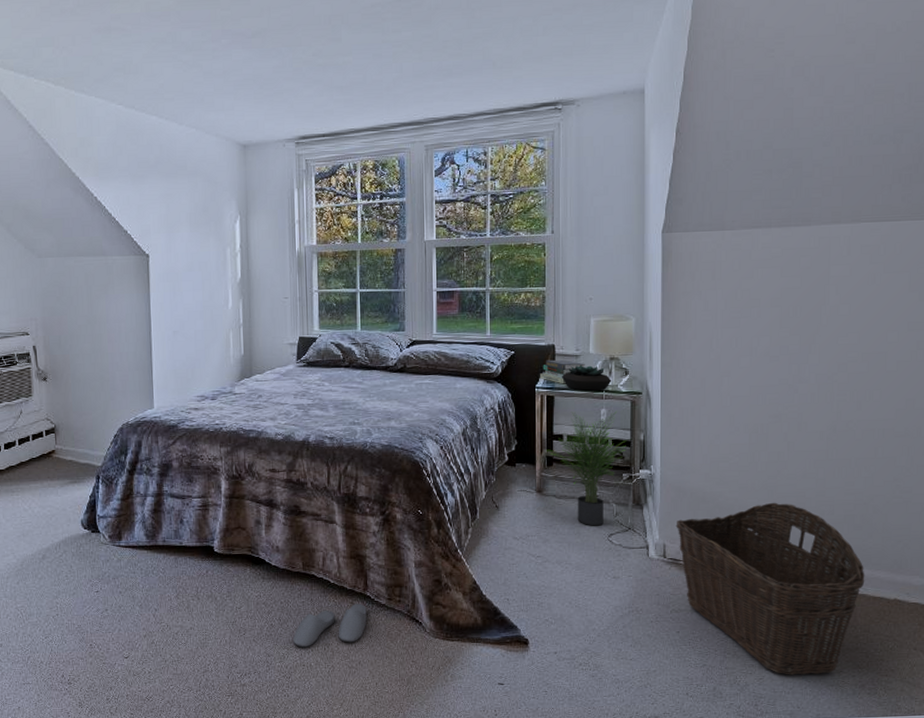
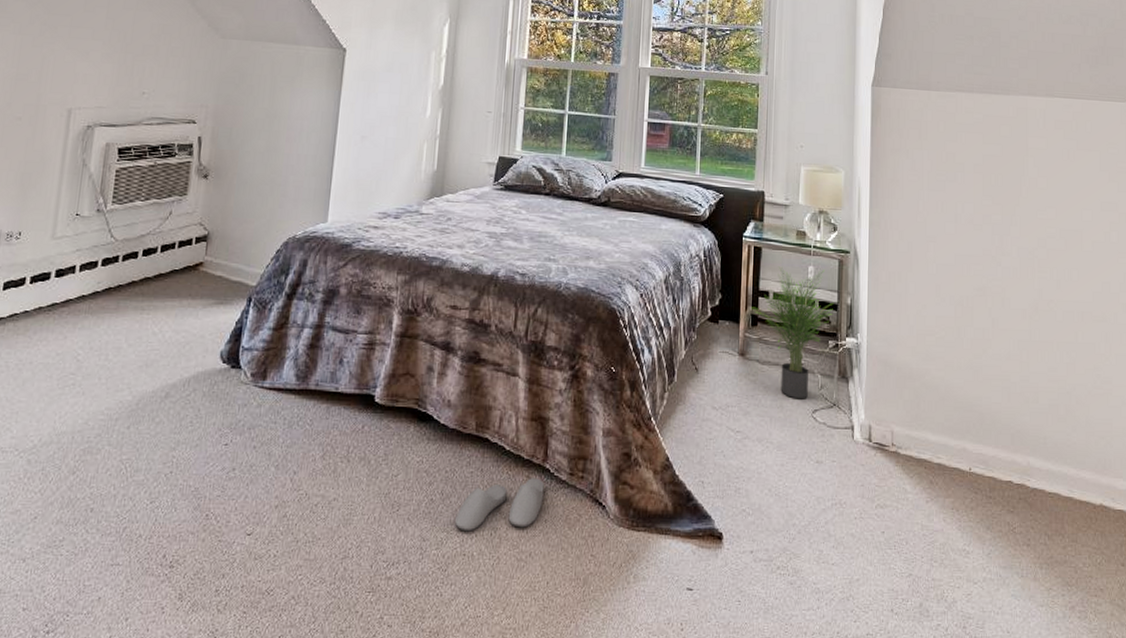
books: present [539,359,585,384] -> none [747,207,794,236]
succulent plant: present [562,364,612,391] -> none [770,215,820,247]
wicker basket: present [675,502,865,676] -> none [882,384,1071,592]

